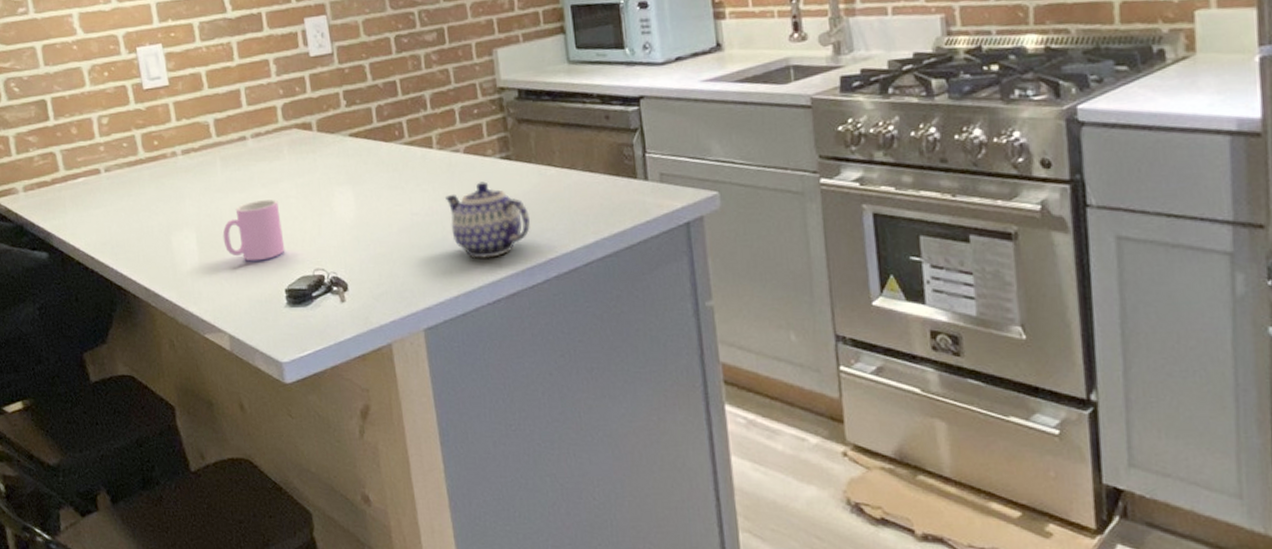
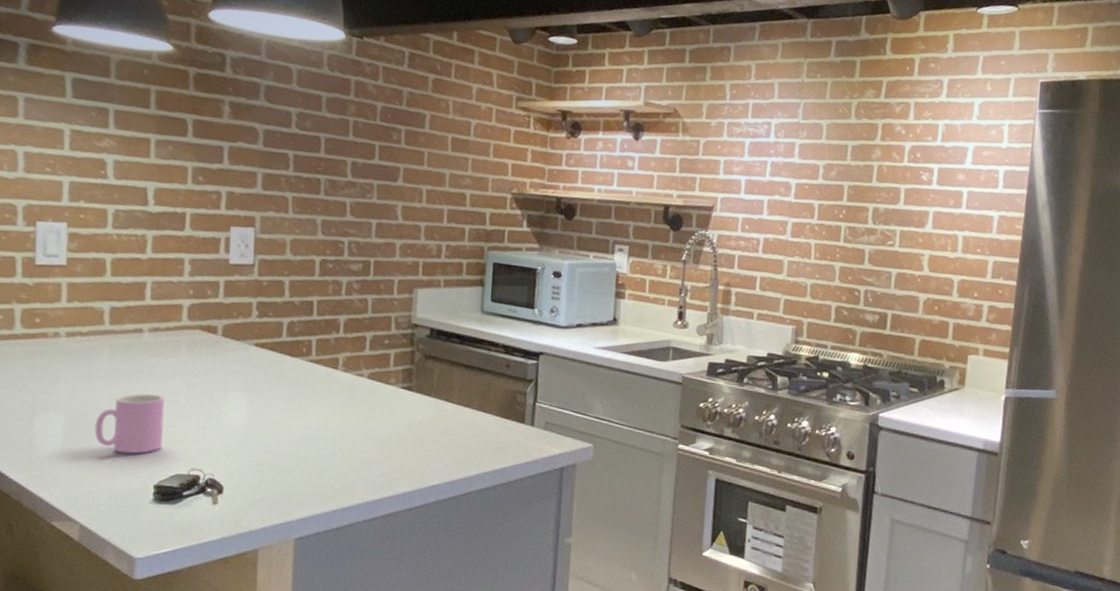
teapot: present [444,181,530,258] -> none [340,407,419,478]

